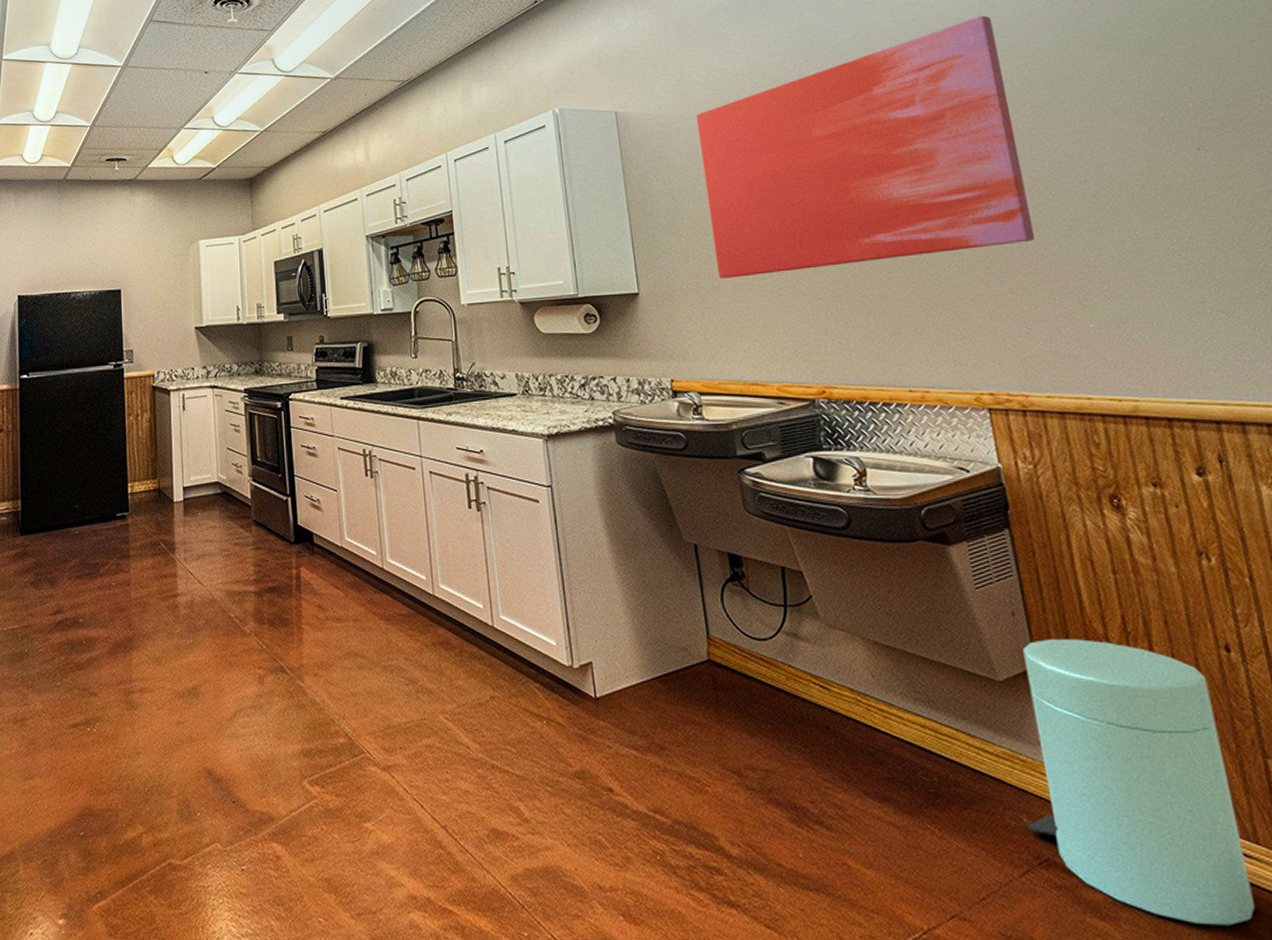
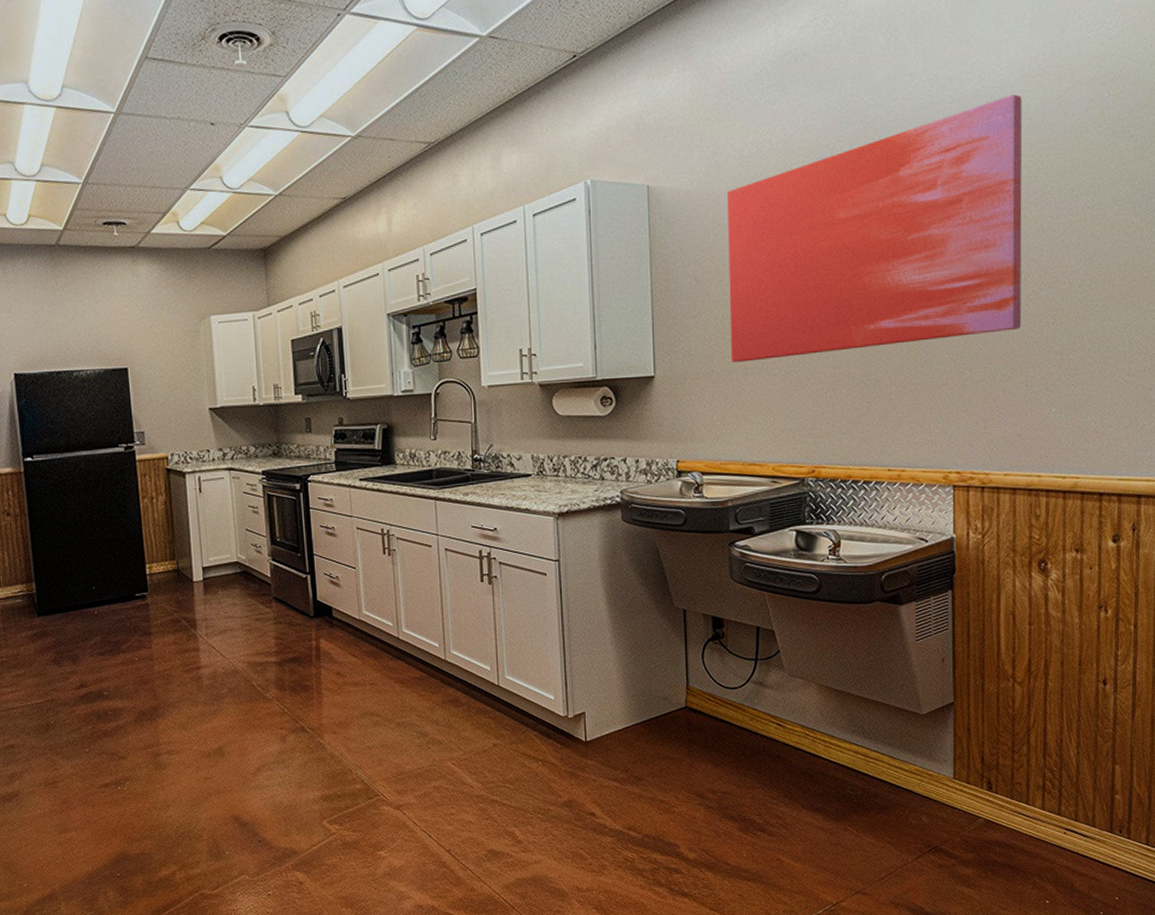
trash can: present [1023,639,1256,926] -> none [924,679,1084,886]

